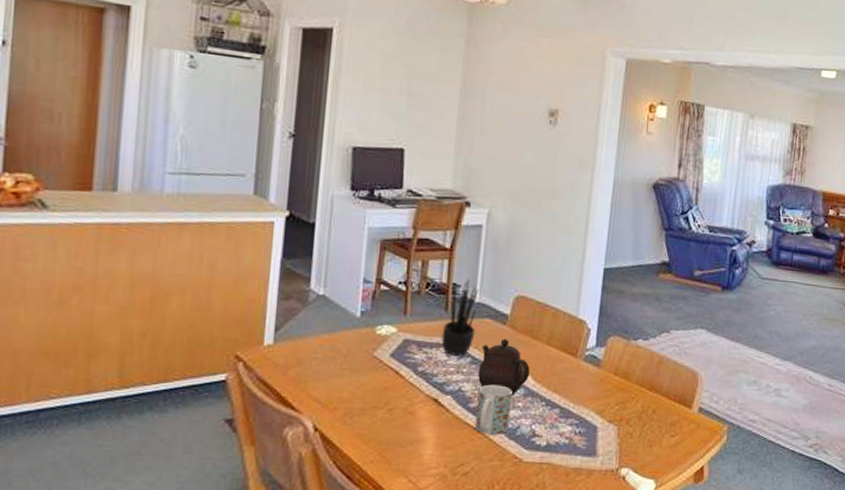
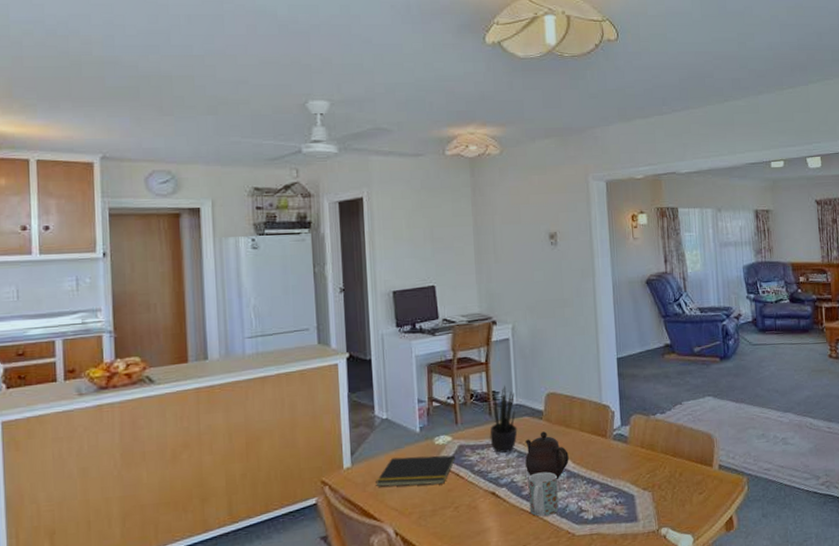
notepad: none [299,342,399,381] -> present [376,455,456,487]

